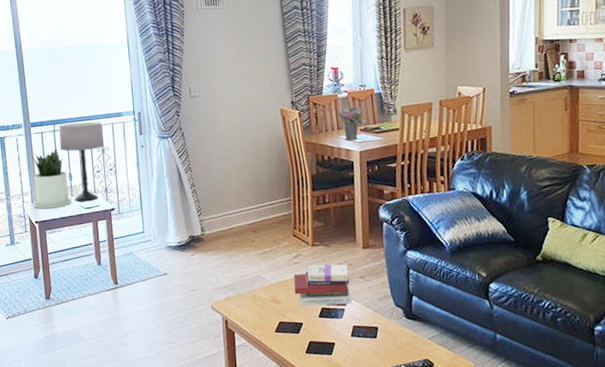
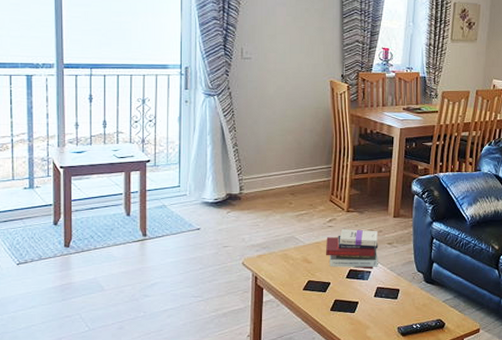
planter: present [31,149,73,209] -> none [59,94,105,154]
table lamp: present [59,122,104,202] -> none [95,69,145,150]
flower bouquet: present [337,105,366,141] -> none [384,85,409,118]

